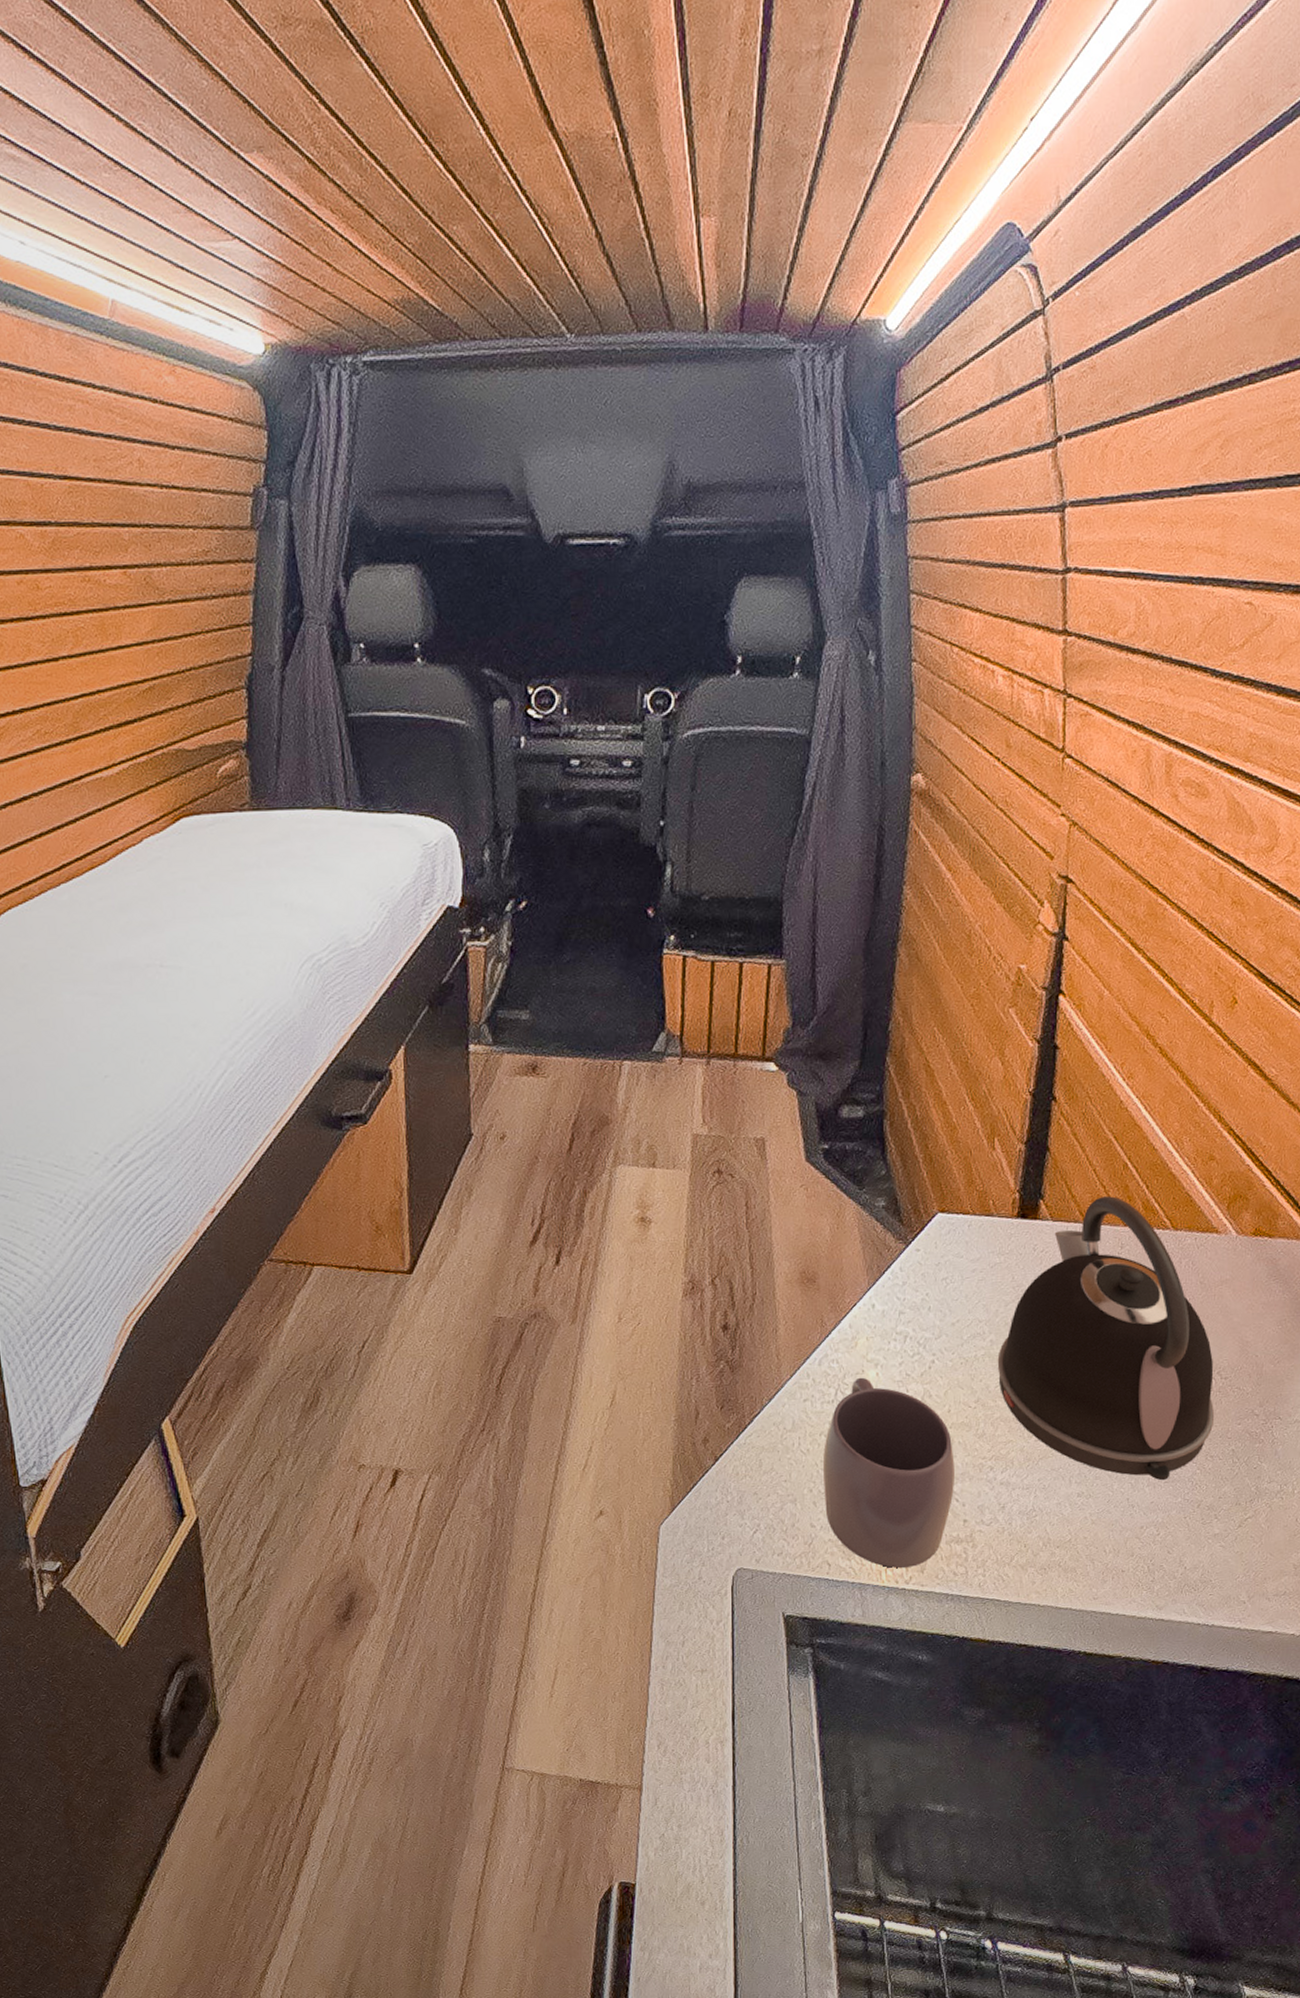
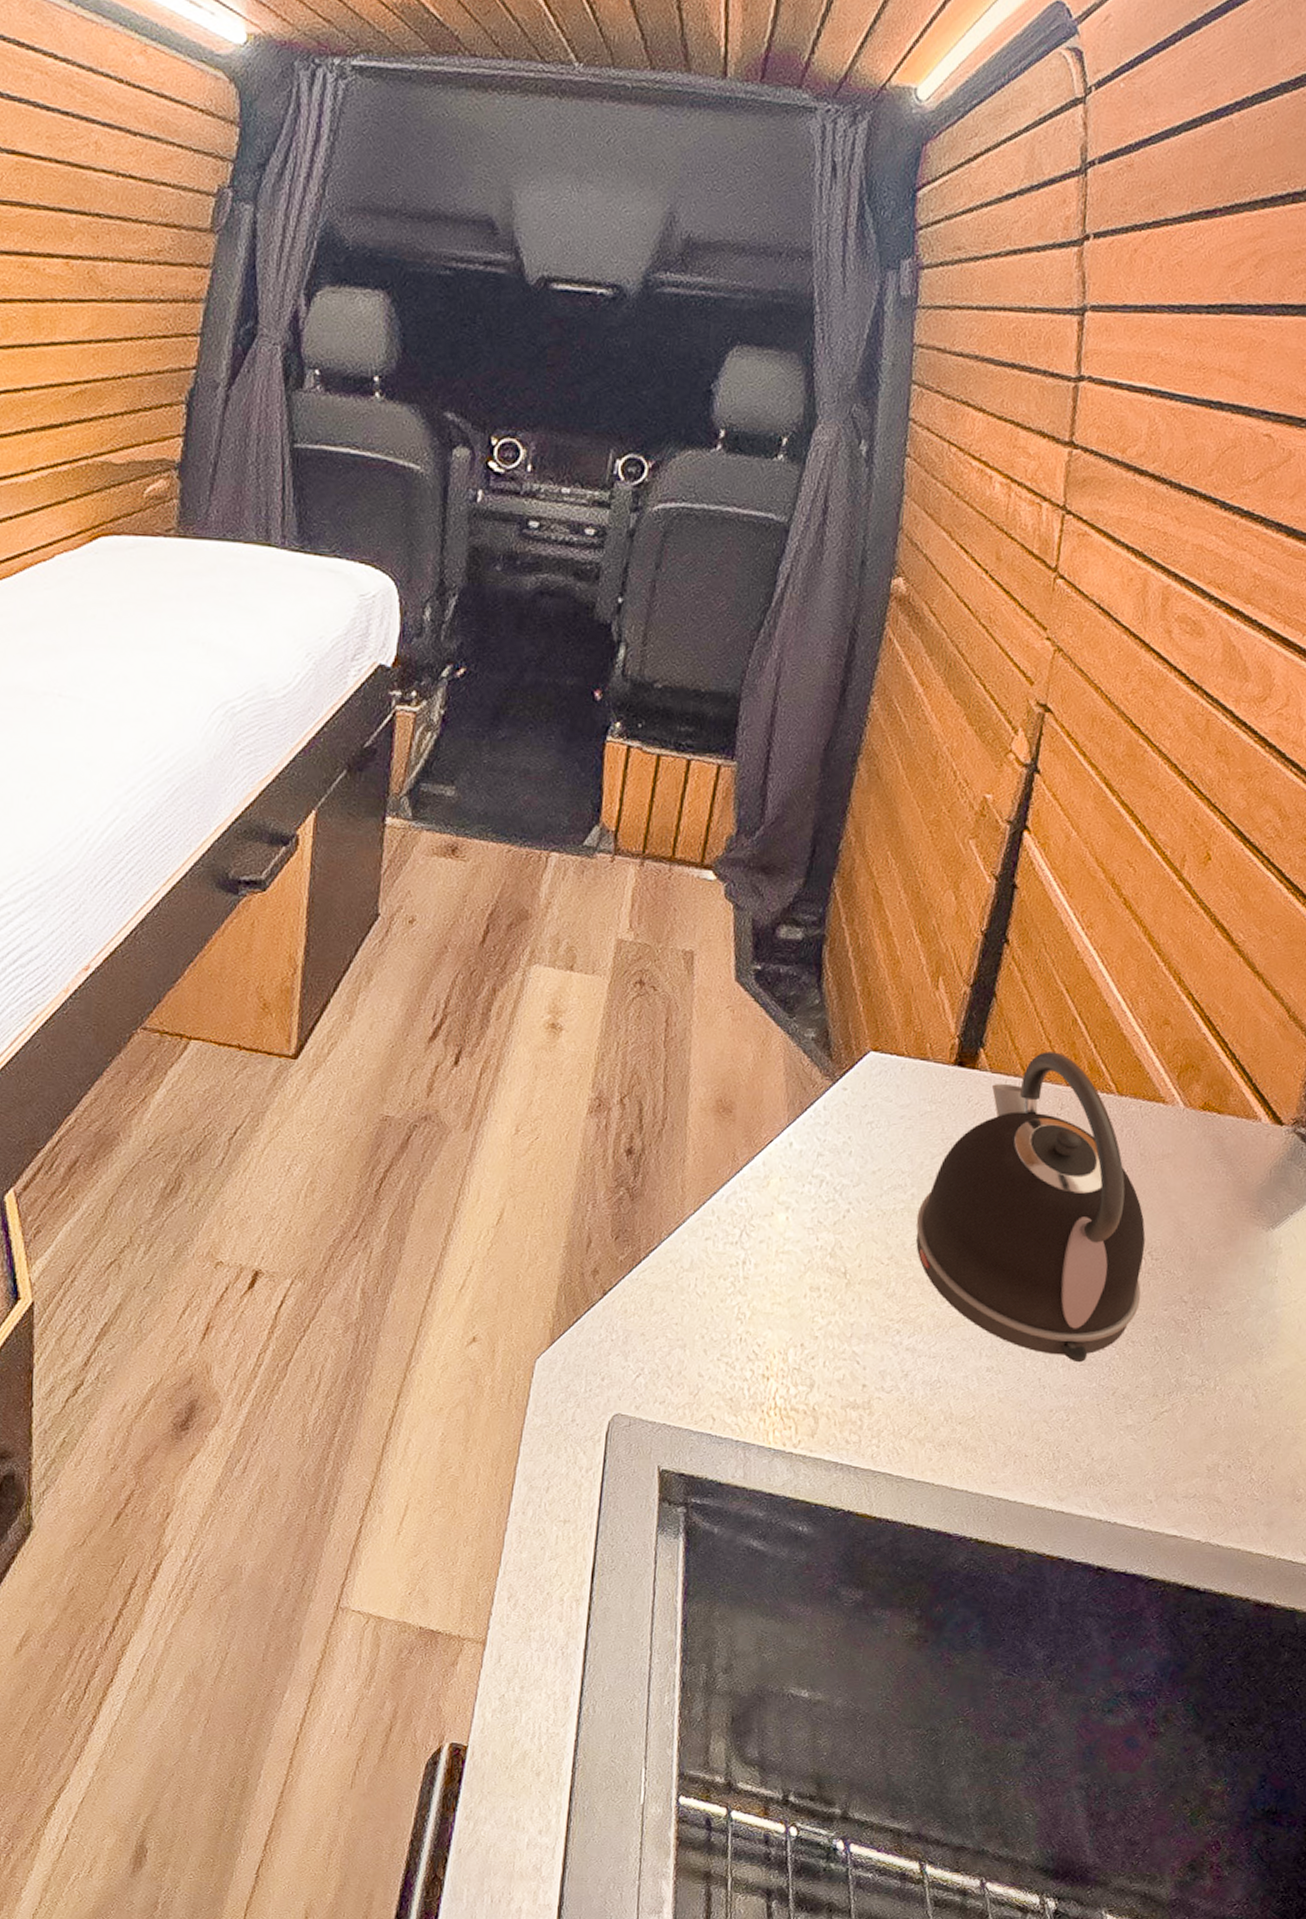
mug: present [823,1377,955,1568] -> none [716,1220,860,1430]

